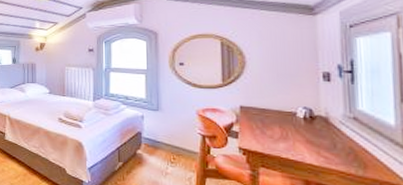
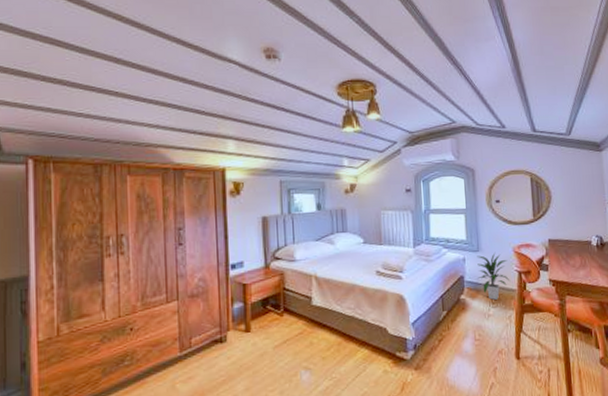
indoor plant: none [155,114,192,159] -> present [477,253,510,300]

